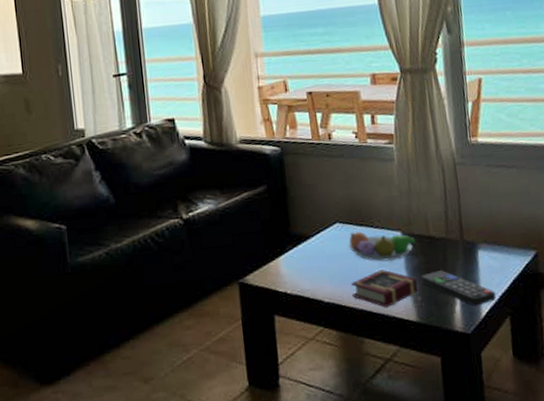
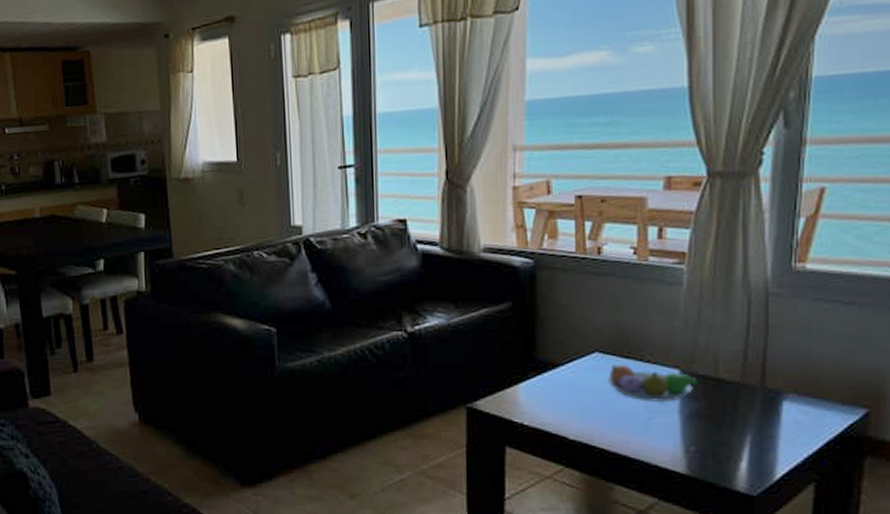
book: present [351,269,418,307] -> none [604,410,693,453]
remote control: present [422,270,496,306] -> none [700,420,799,466]

